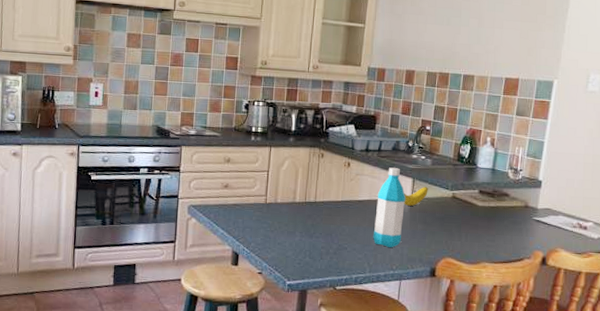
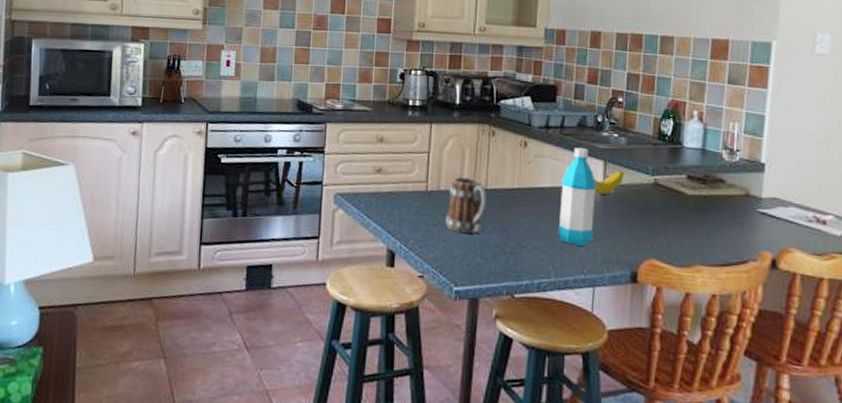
mug: none [281,192,317,238] -> present [445,177,488,233]

